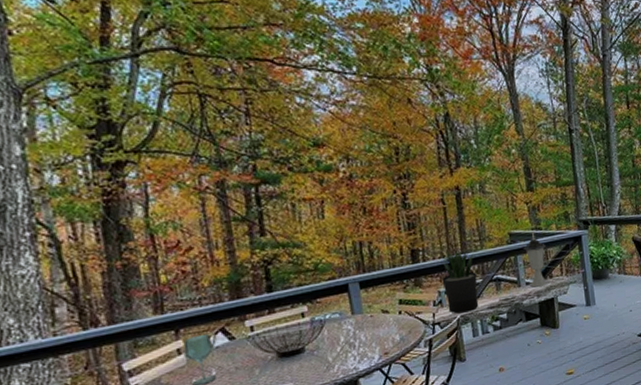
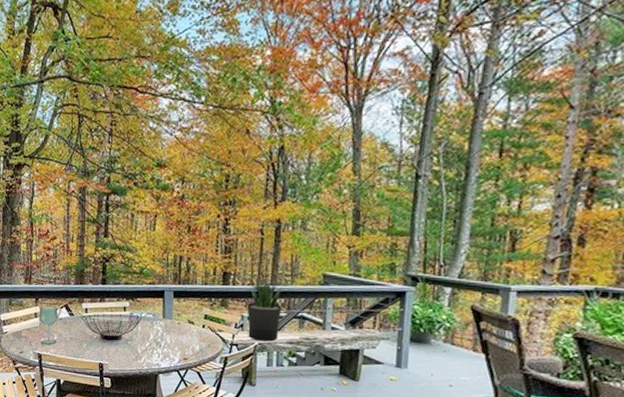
lantern: present [523,230,550,288] -> none [335,276,363,335]

